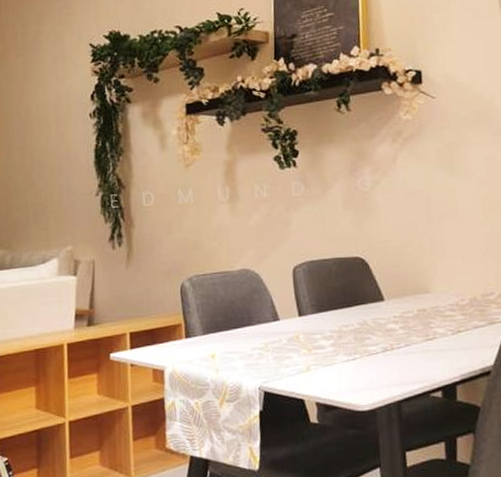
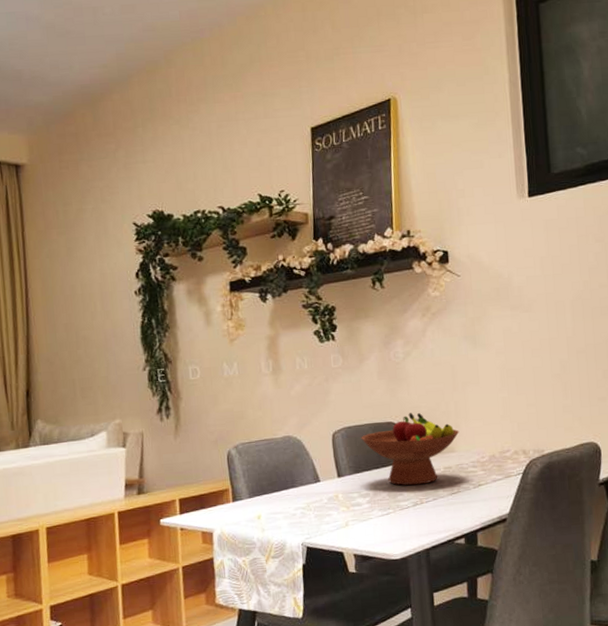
fruit bowl: none [324,247,435,329] -> present [361,412,460,486]

